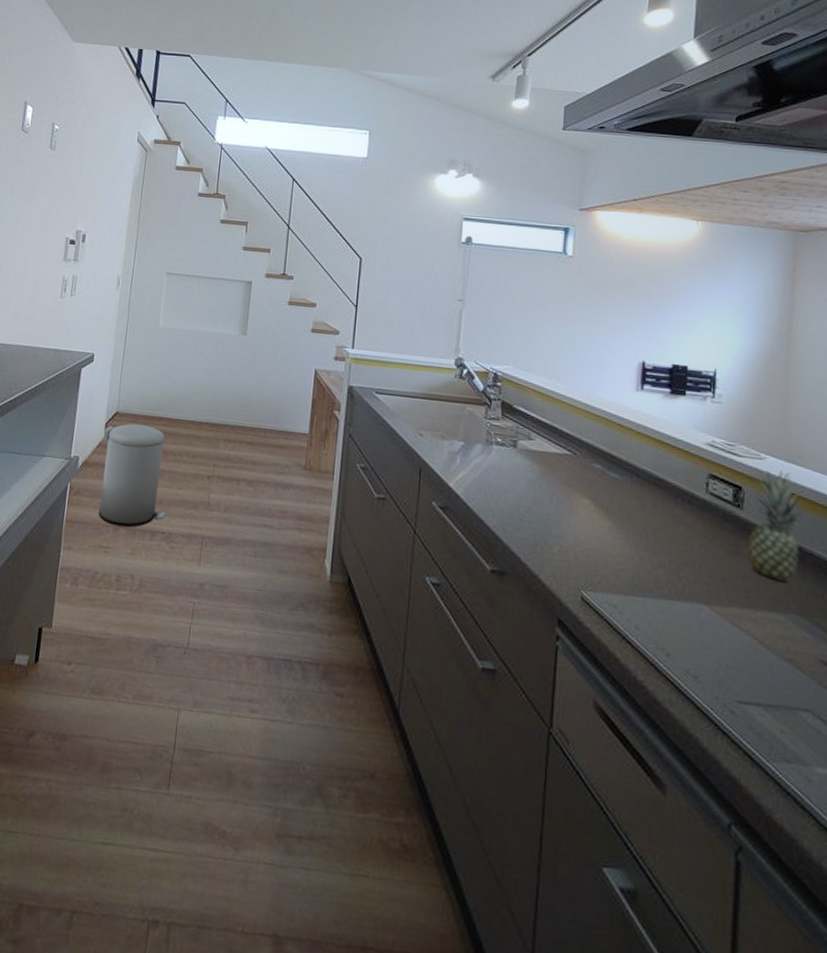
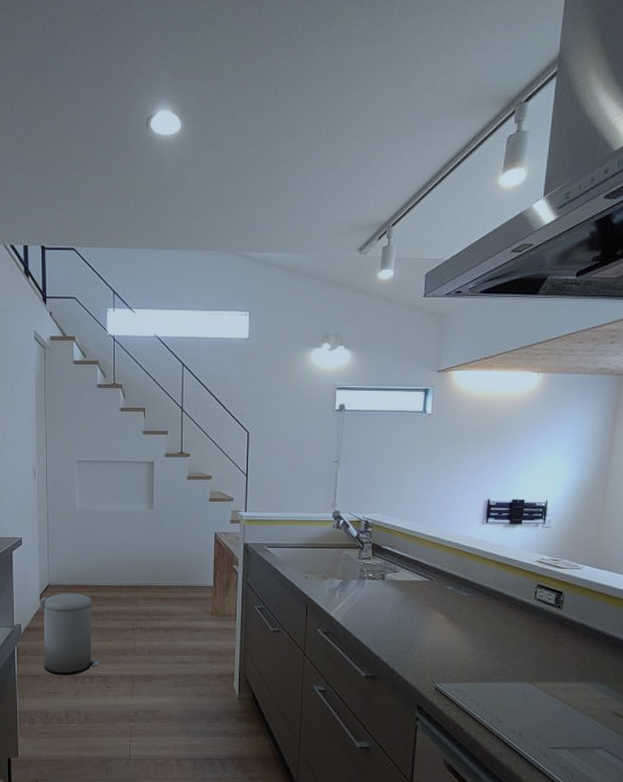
fruit: present [748,466,807,582] -> none [564,575,611,660]

